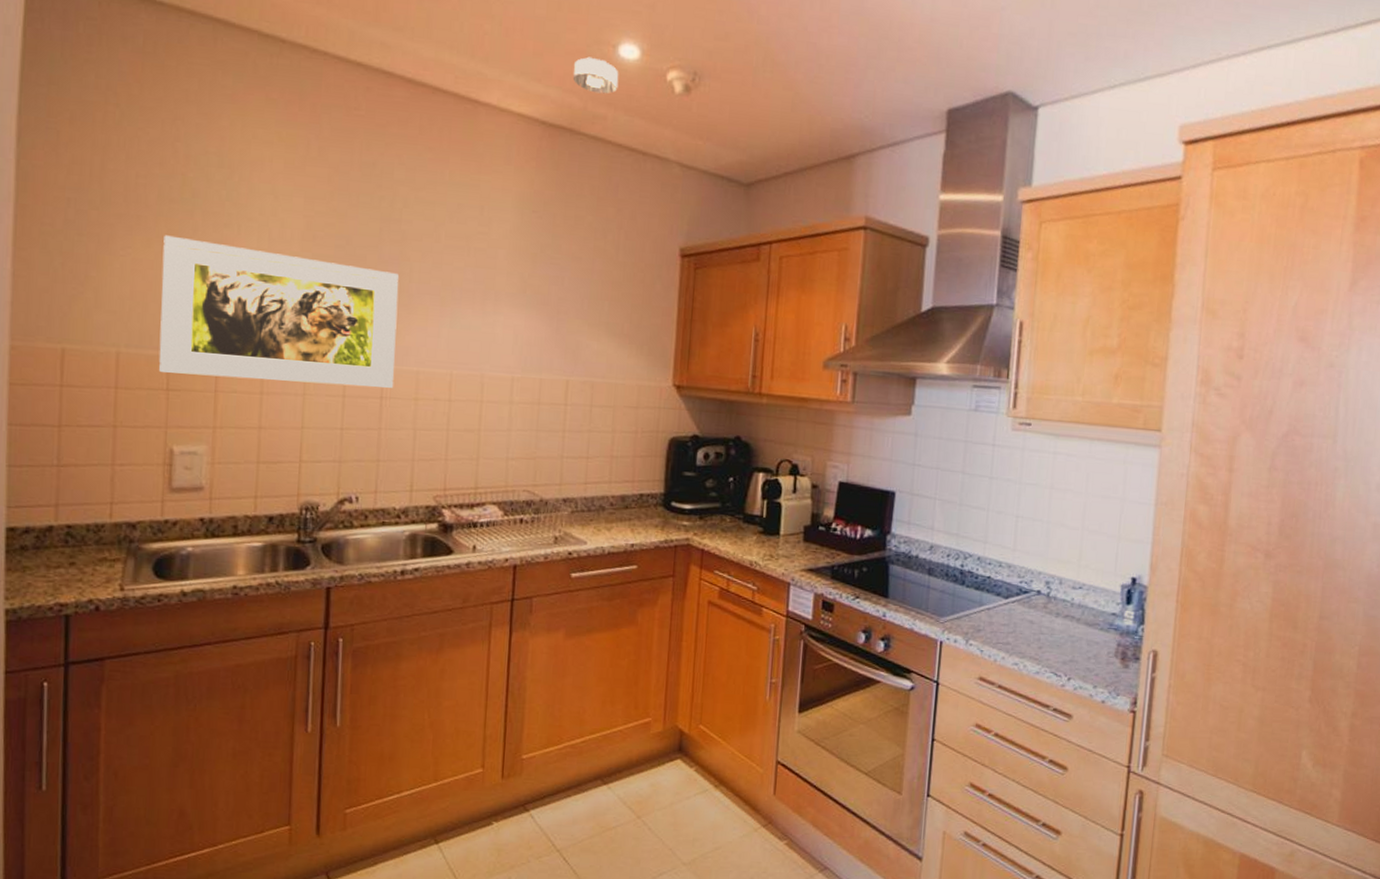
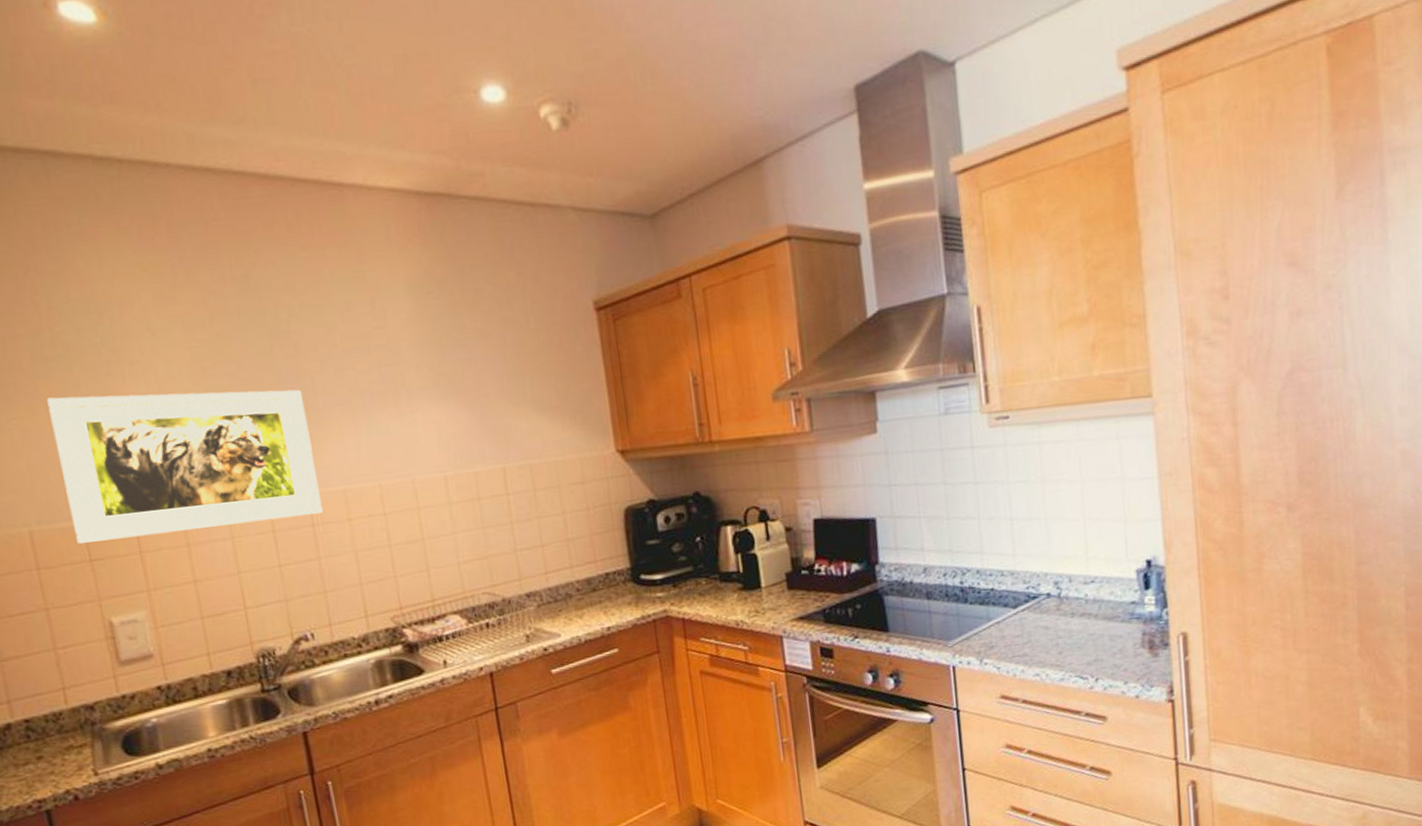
smoke detector: present [573,56,619,94] -> none [435,108,490,149]

